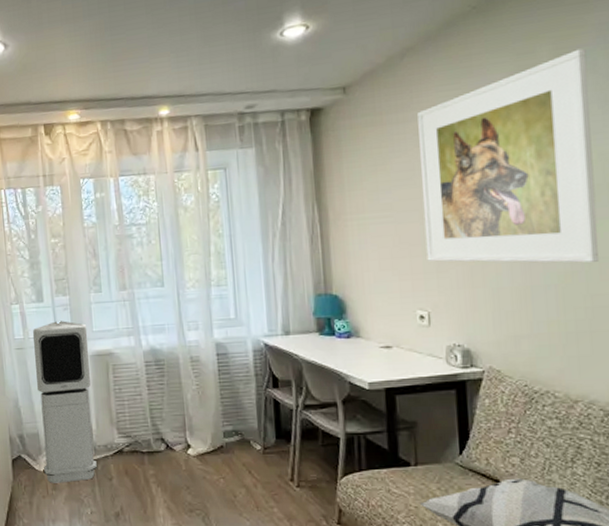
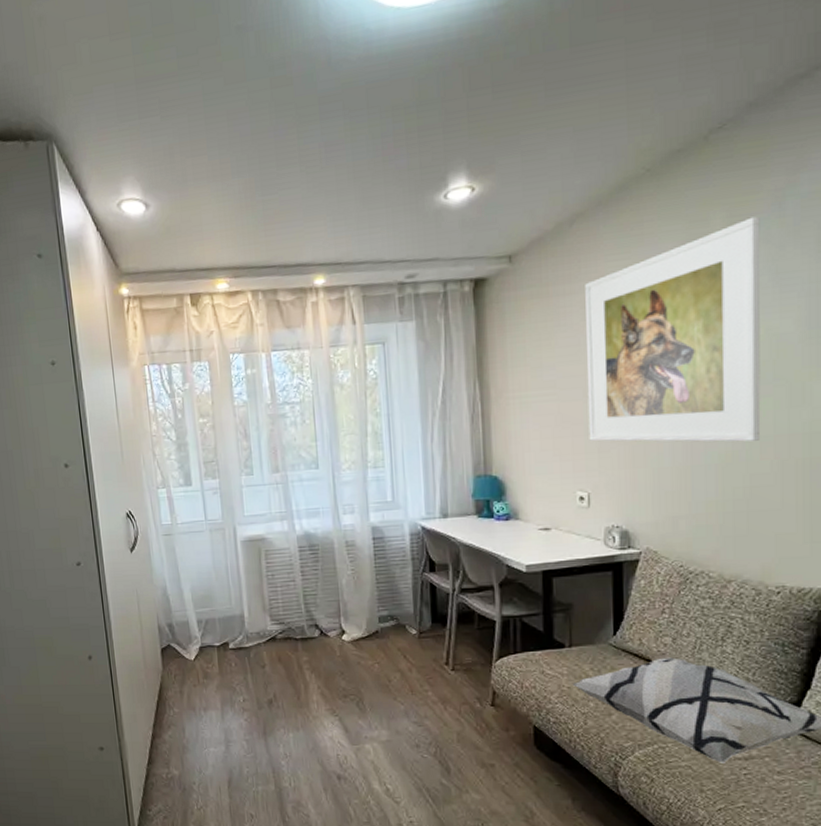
air purifier: present [33,321,97,483] -> none [181,505,249,672]

